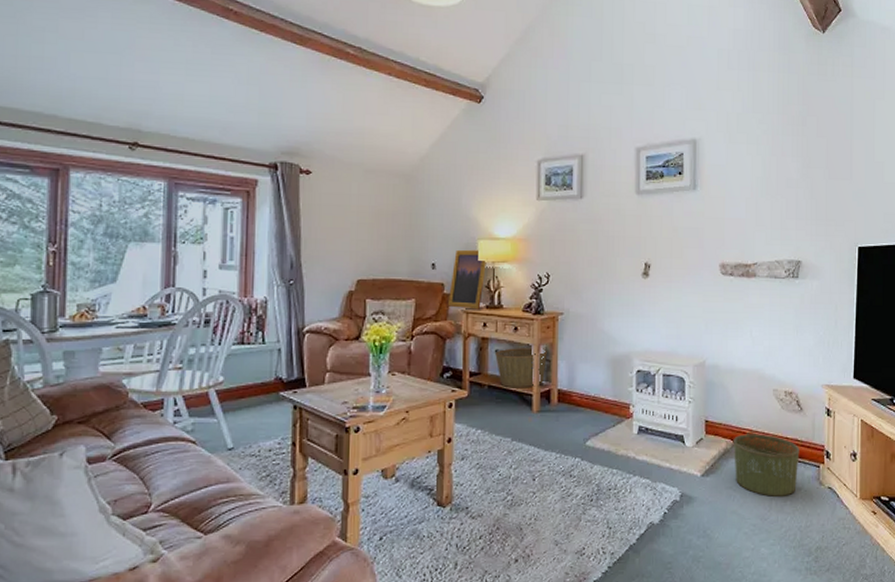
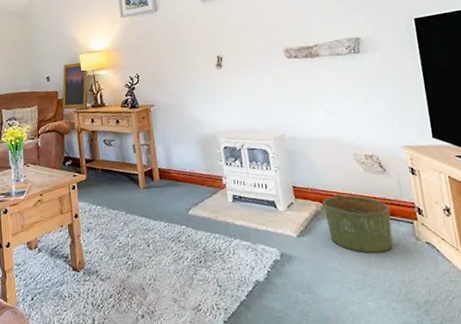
basket: present [495,348,547,388] -> none [104,136,146,170]

